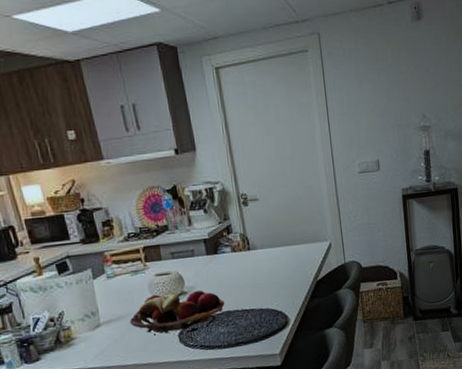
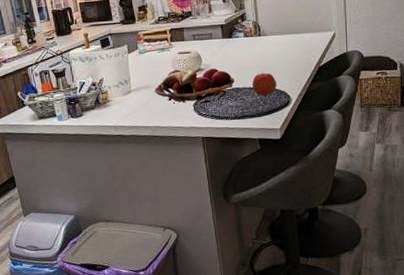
apple: none [244,290,273,319] -> present [252,71,277,96]

